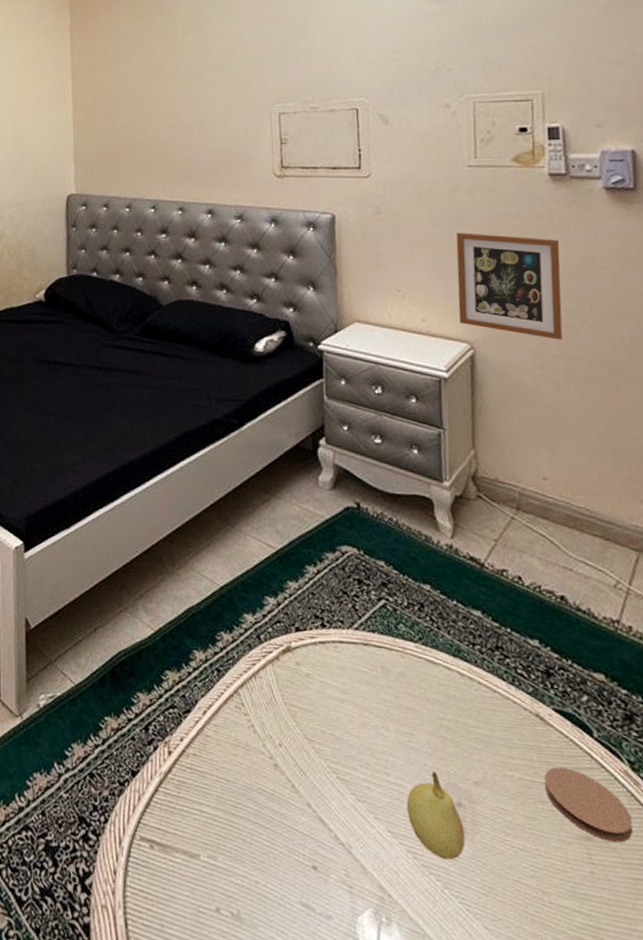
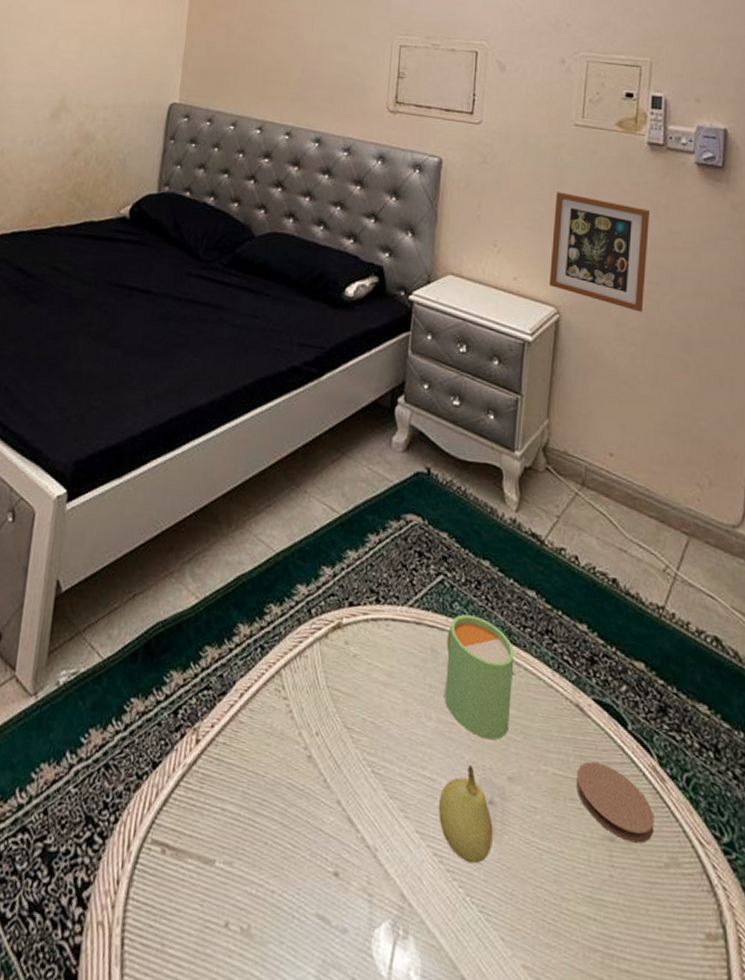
mug: none [395,635,469,748] -> present [445,614,515,740]

